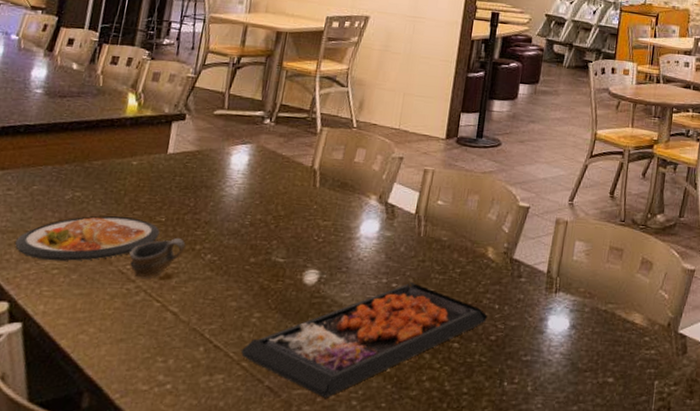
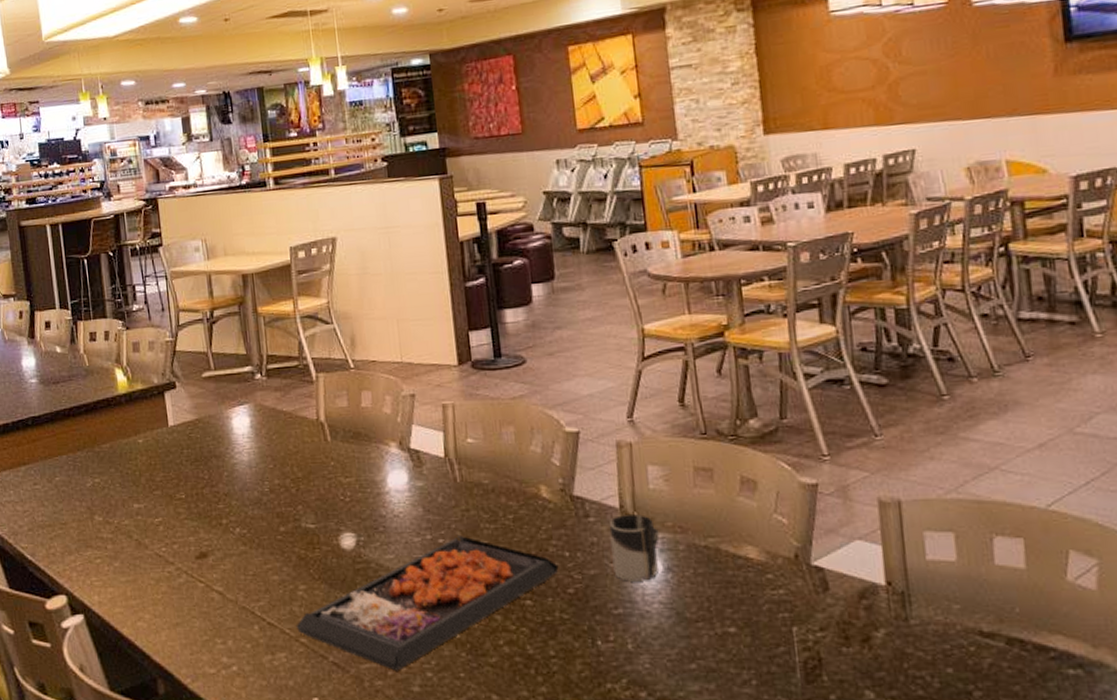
dish: present [15,215,160,261] -> none [55,497,184,550]
cup: present [129,237,186,277] -> none [161,513,213,558]
cup: none [530,279,573,335] -> present [609,514,660,582]

